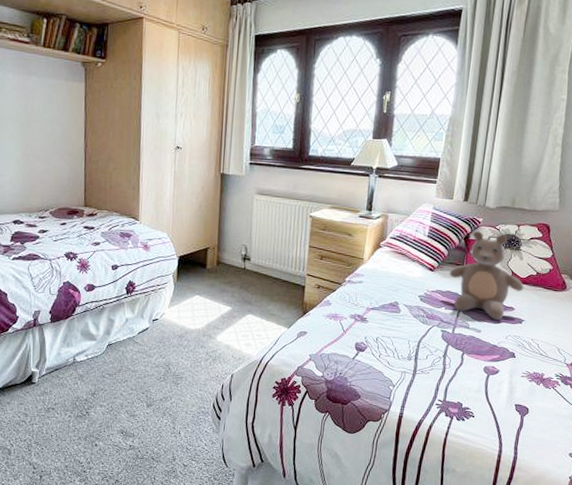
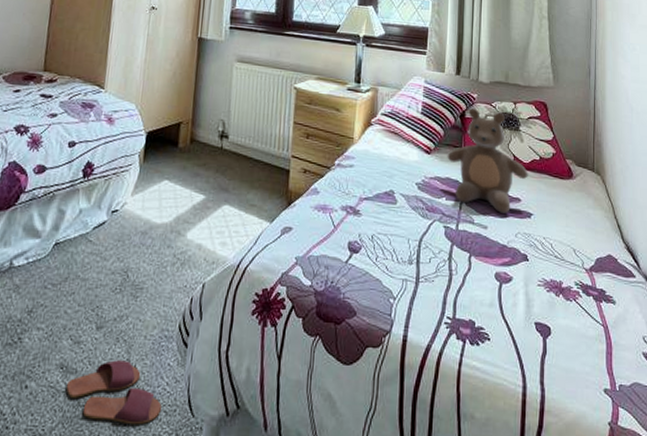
slippers: none [126,428,202,472] -> present [66,360,162,425]

